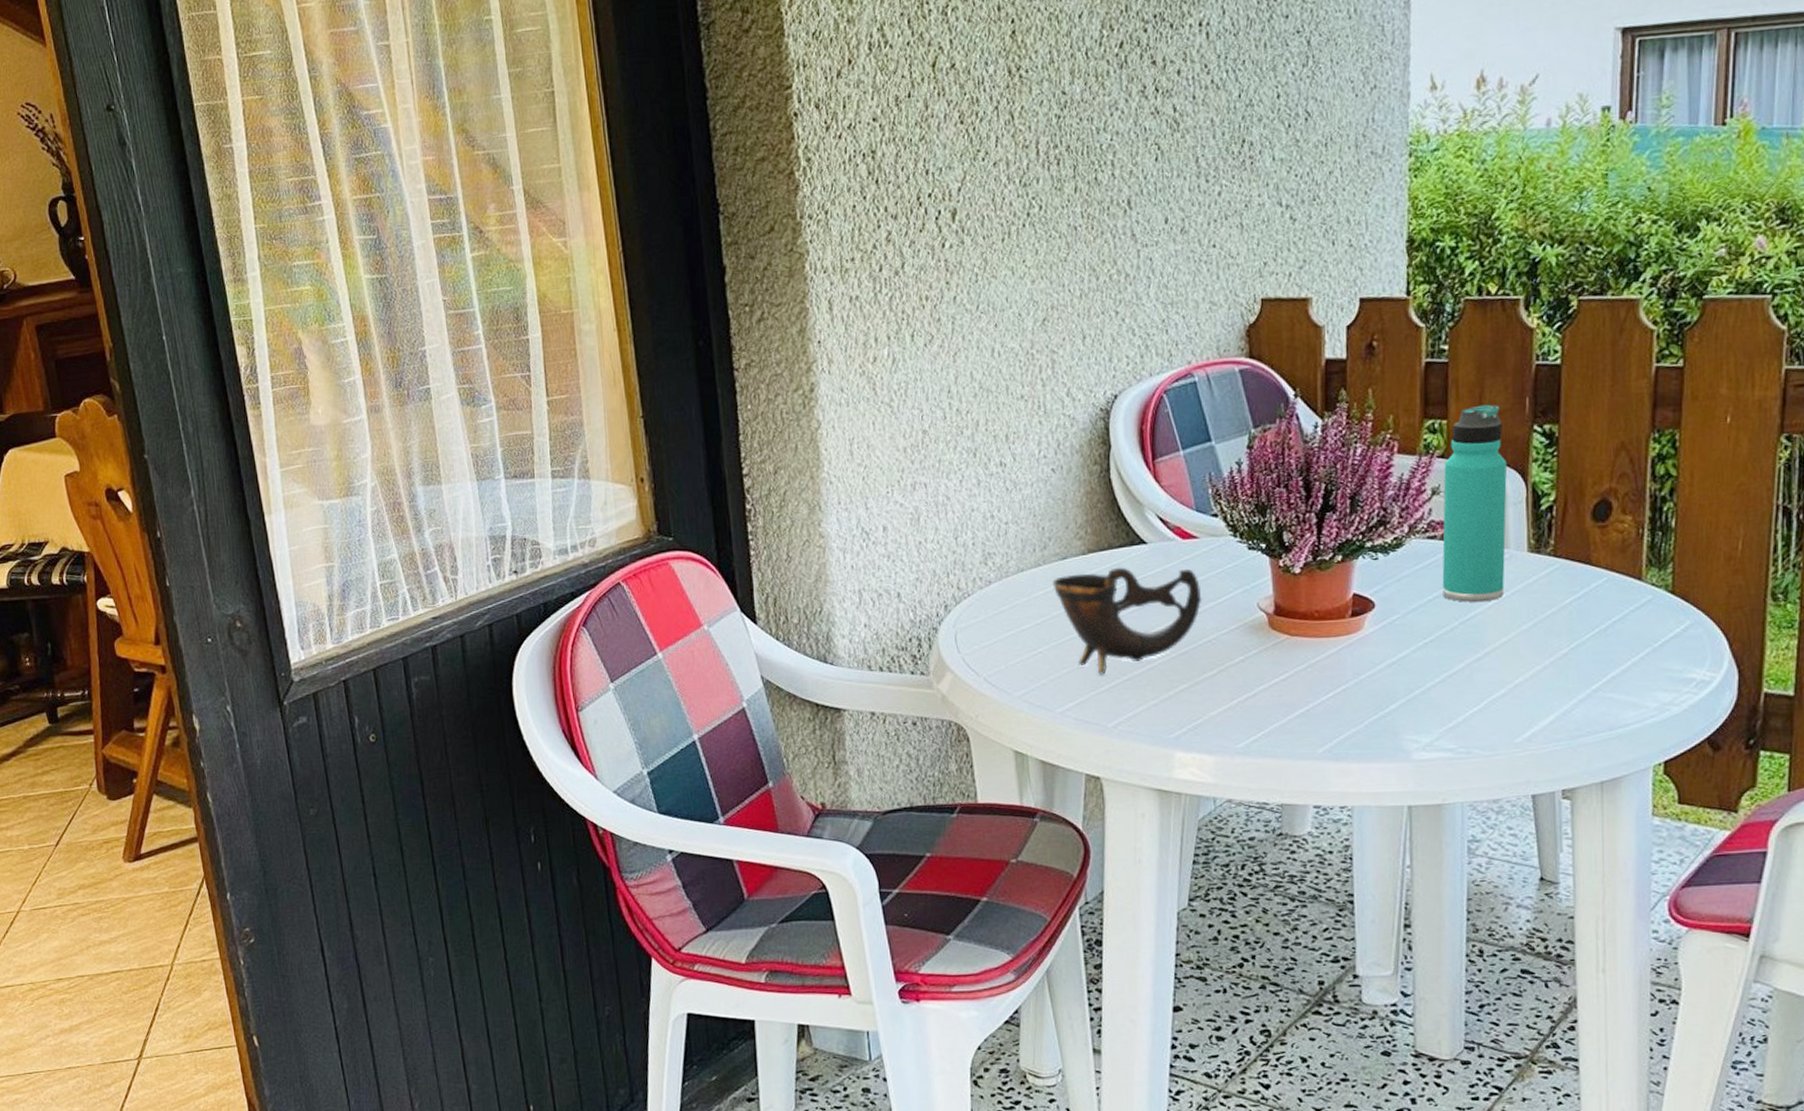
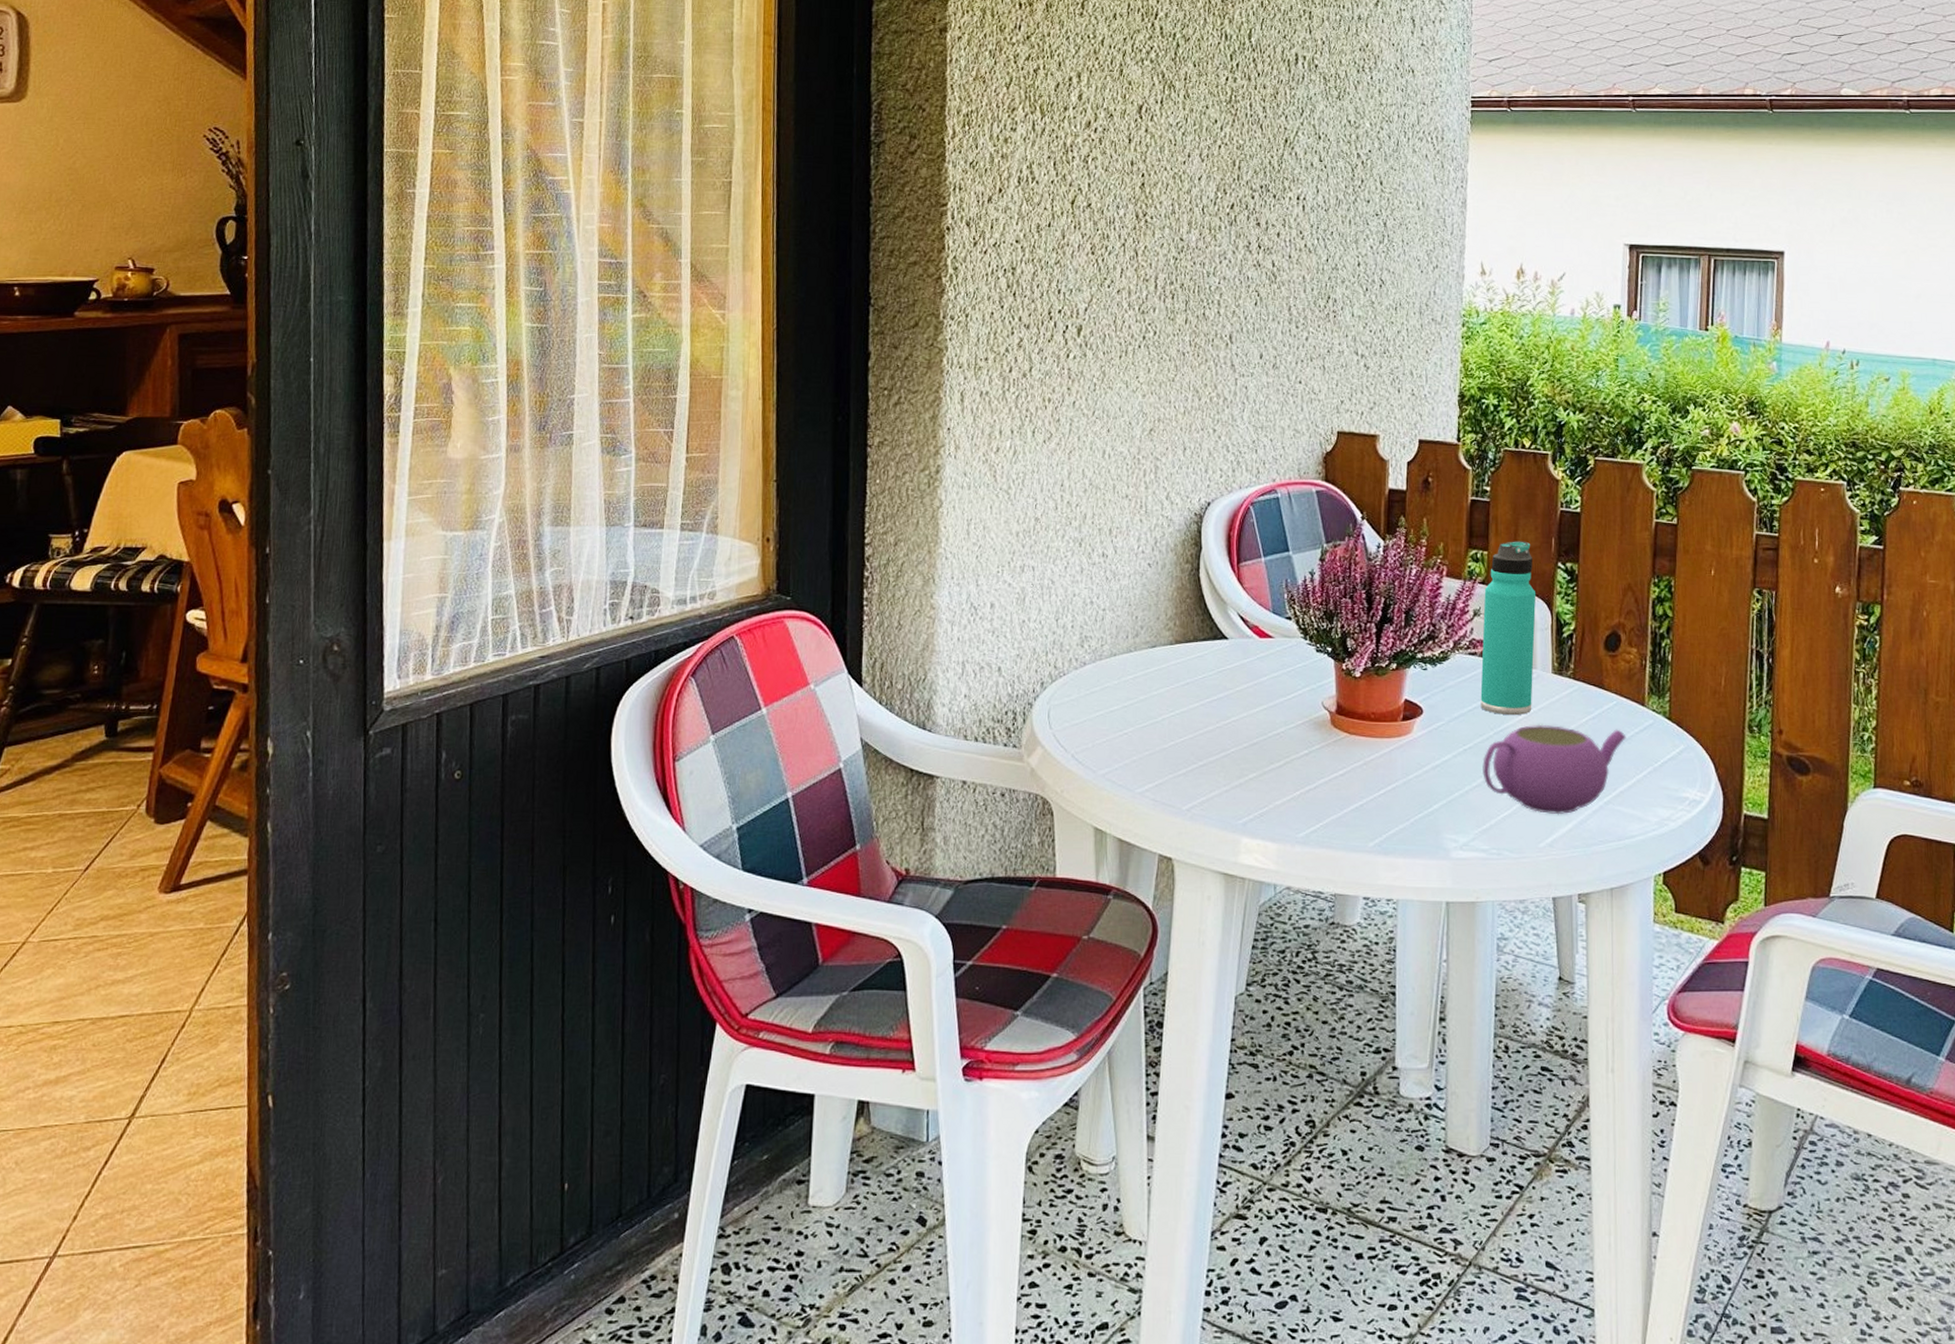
cup: present [1052,567,1202,675] -> none [1141,659,1274,759]
teapot: none [1446,608,1619,707] -> present [1482,724,1626,815]

